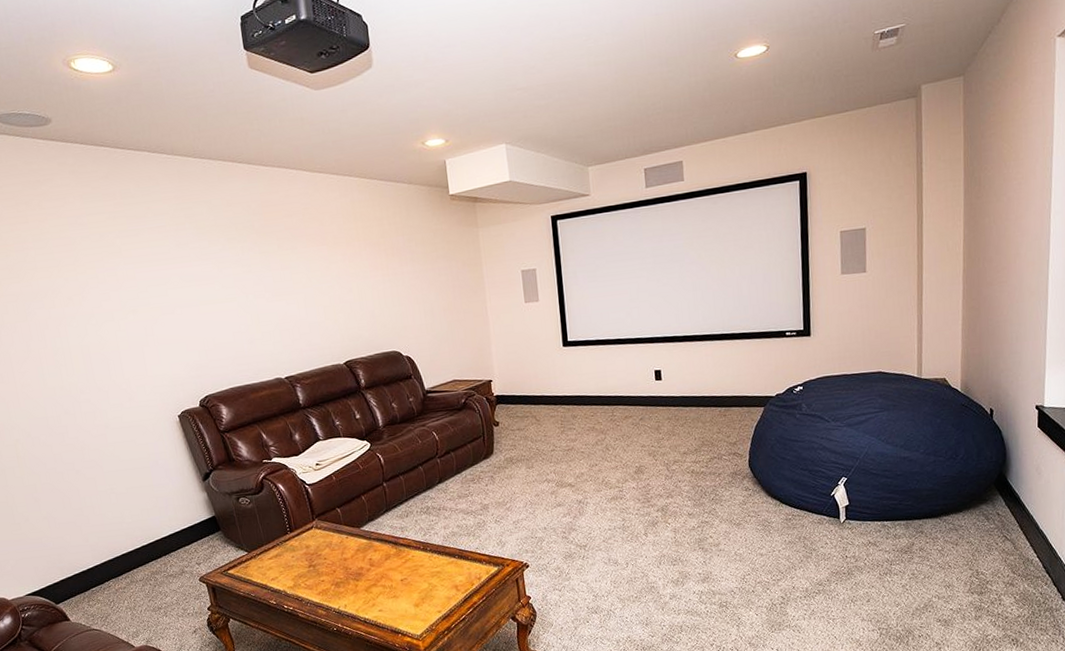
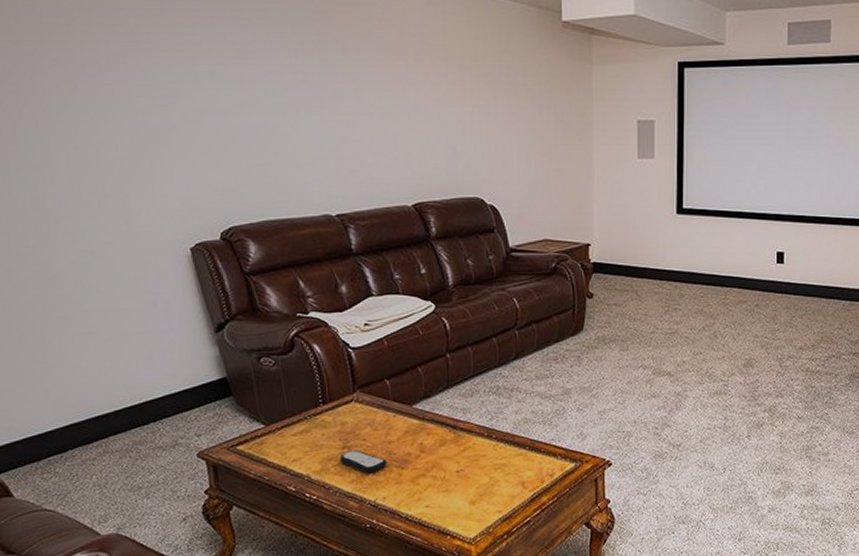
remote control: none [307,567,345,587] -> present [339,450,387,474]

